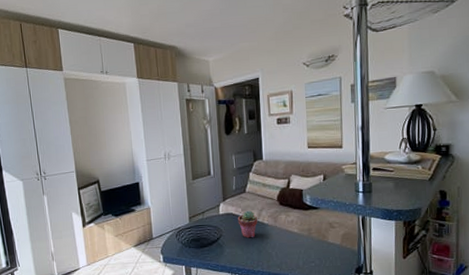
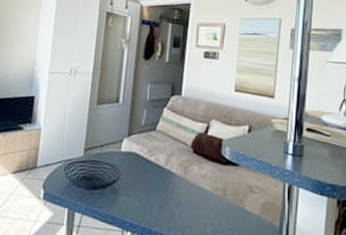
potted succulent: present [237,210,258,238] -> none [141,152,166,188]

